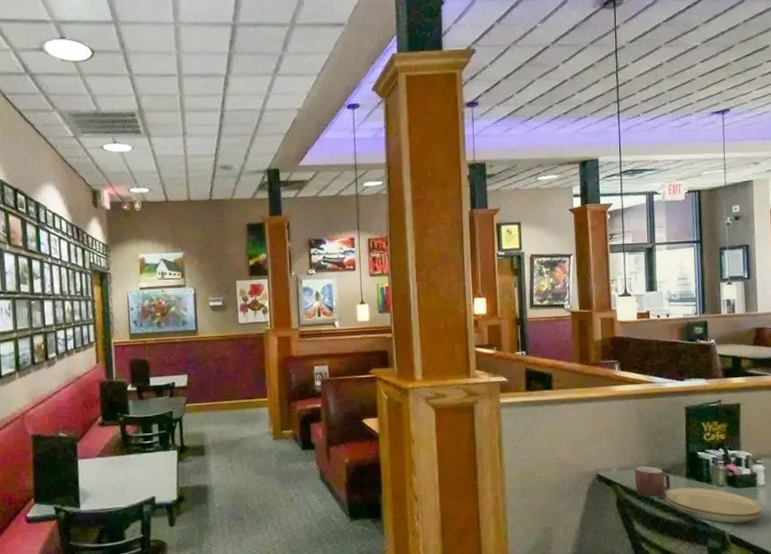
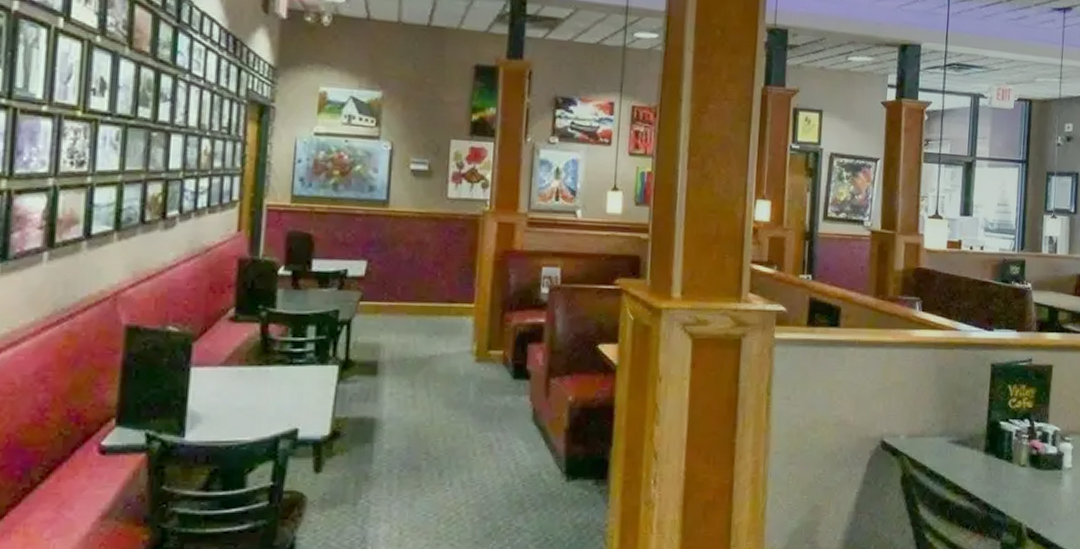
mug: present [634,466,671,499] -> none [924,434,967,477]
plate: present [665,487,763,523] -> none [958,465,1066,514]

